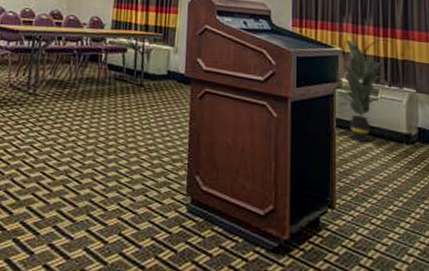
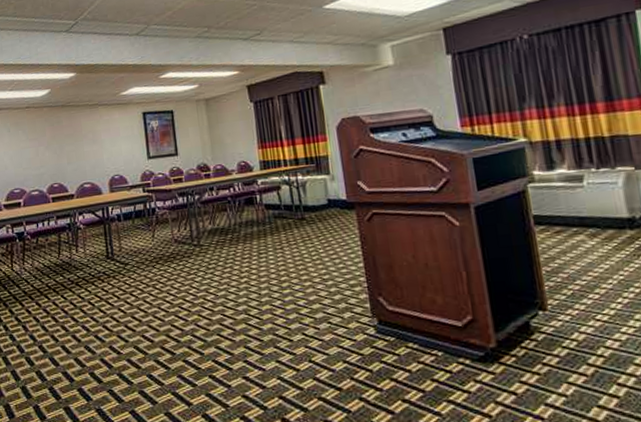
indoor plant: present [335,31,392,142] -> none [527,116,595,236]

